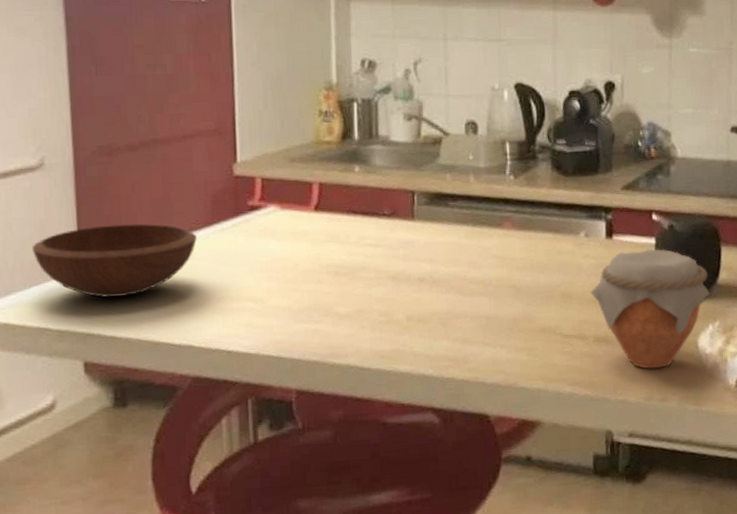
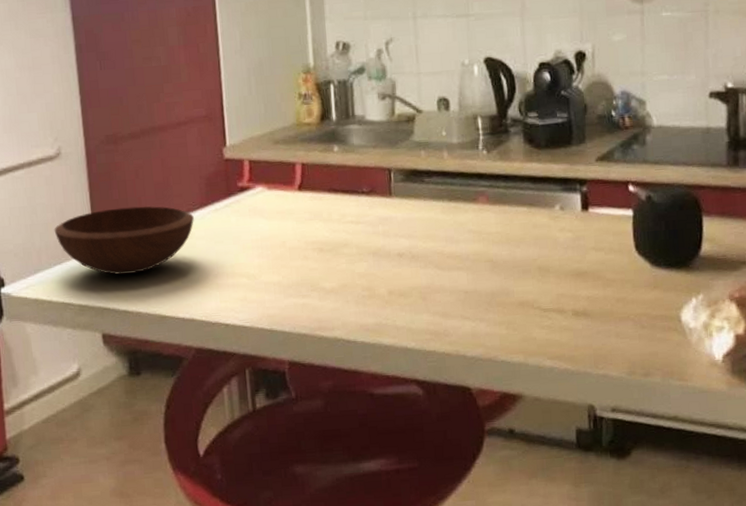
jar: present [590,249,710,369] -> none [567,220,692,343]

